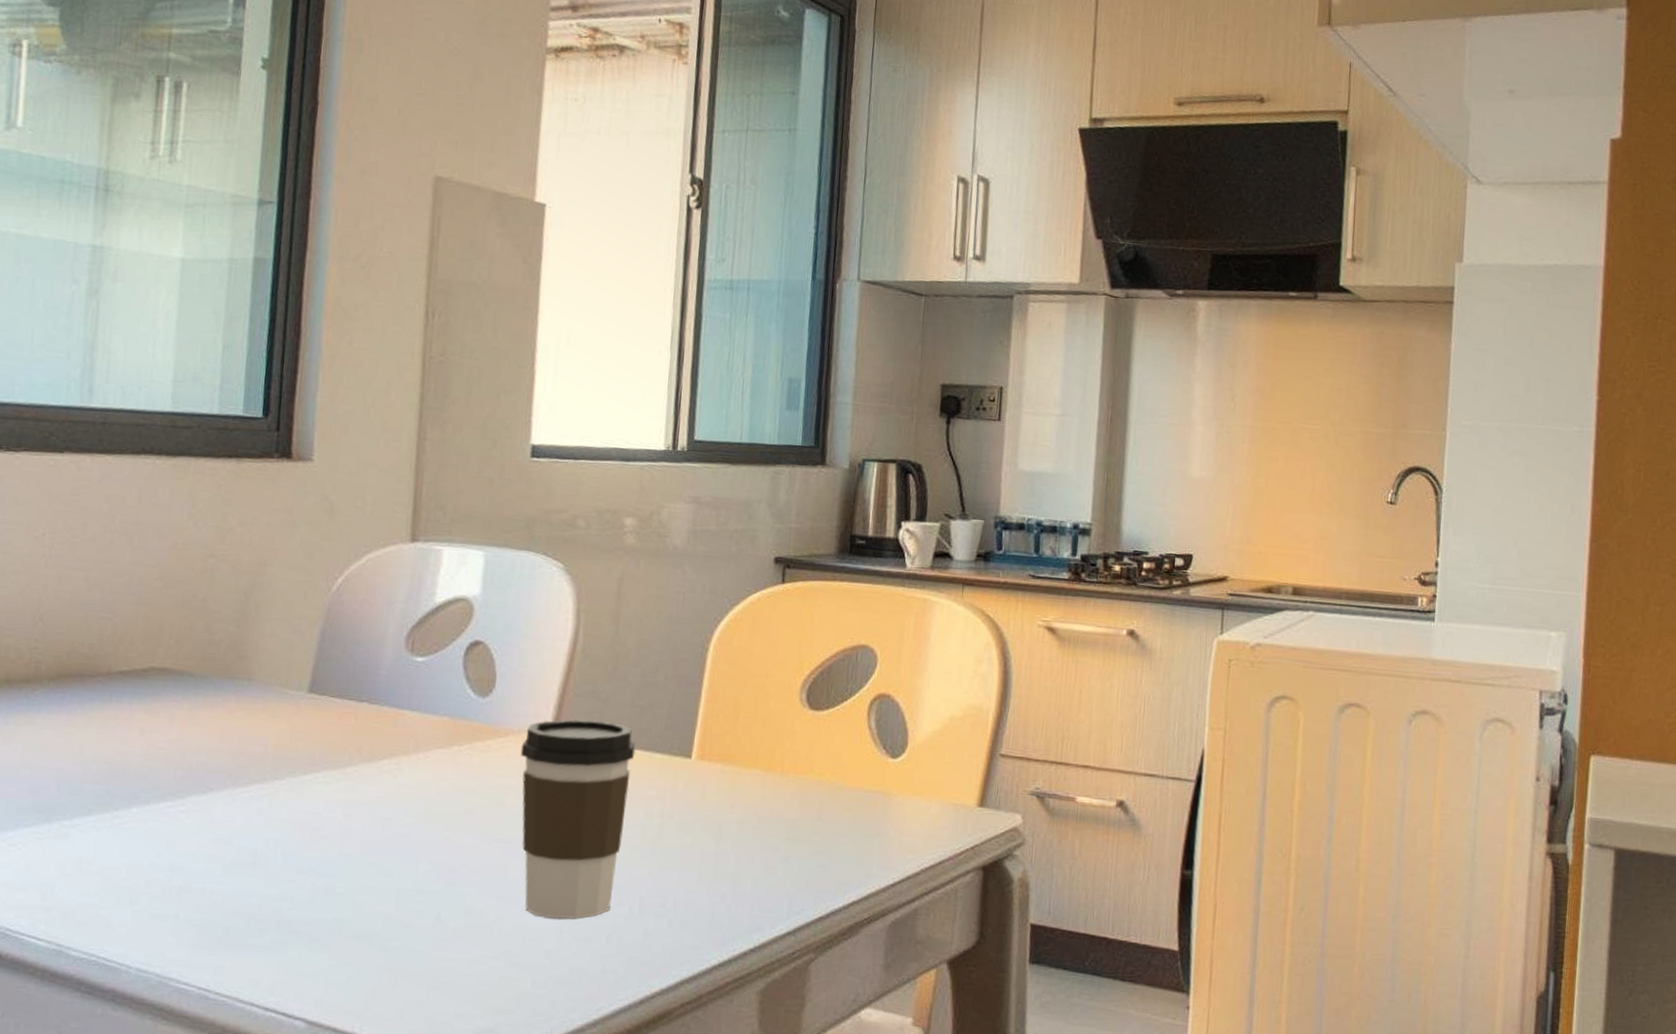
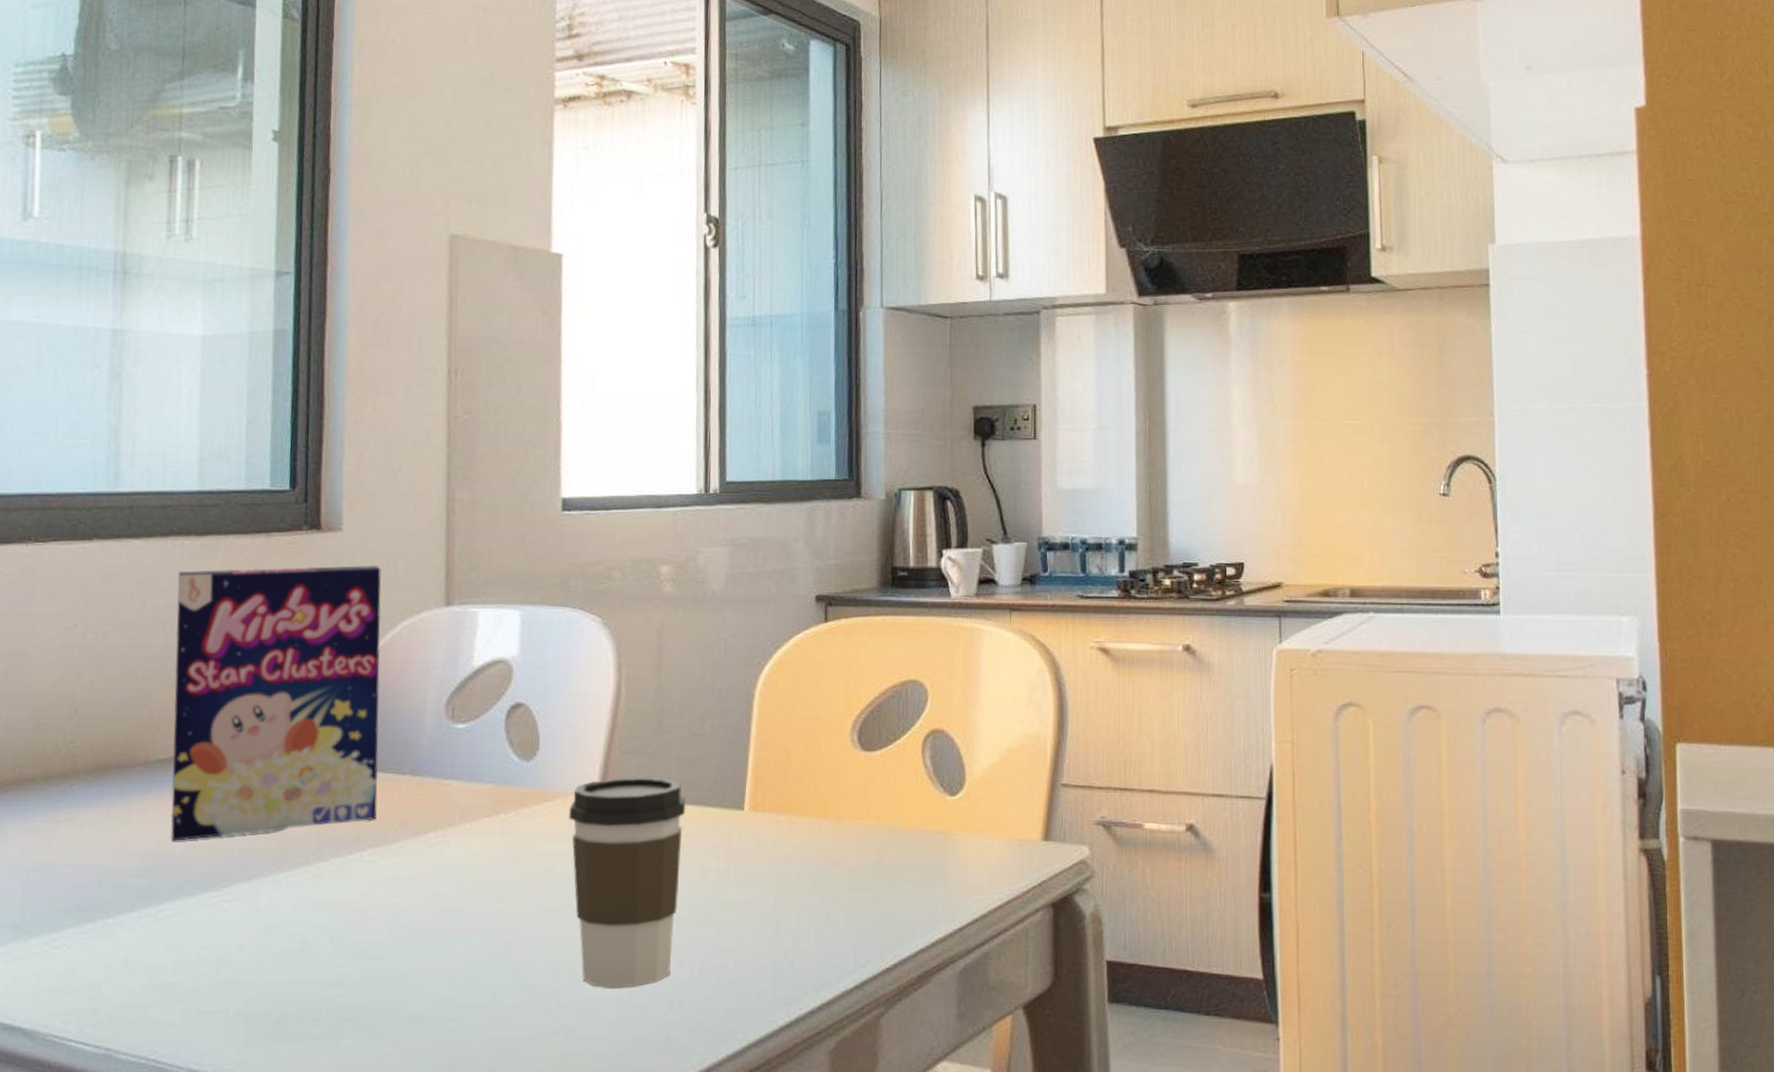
cereal box: none [130,490,349,751] -> present [170,565,381,841]

